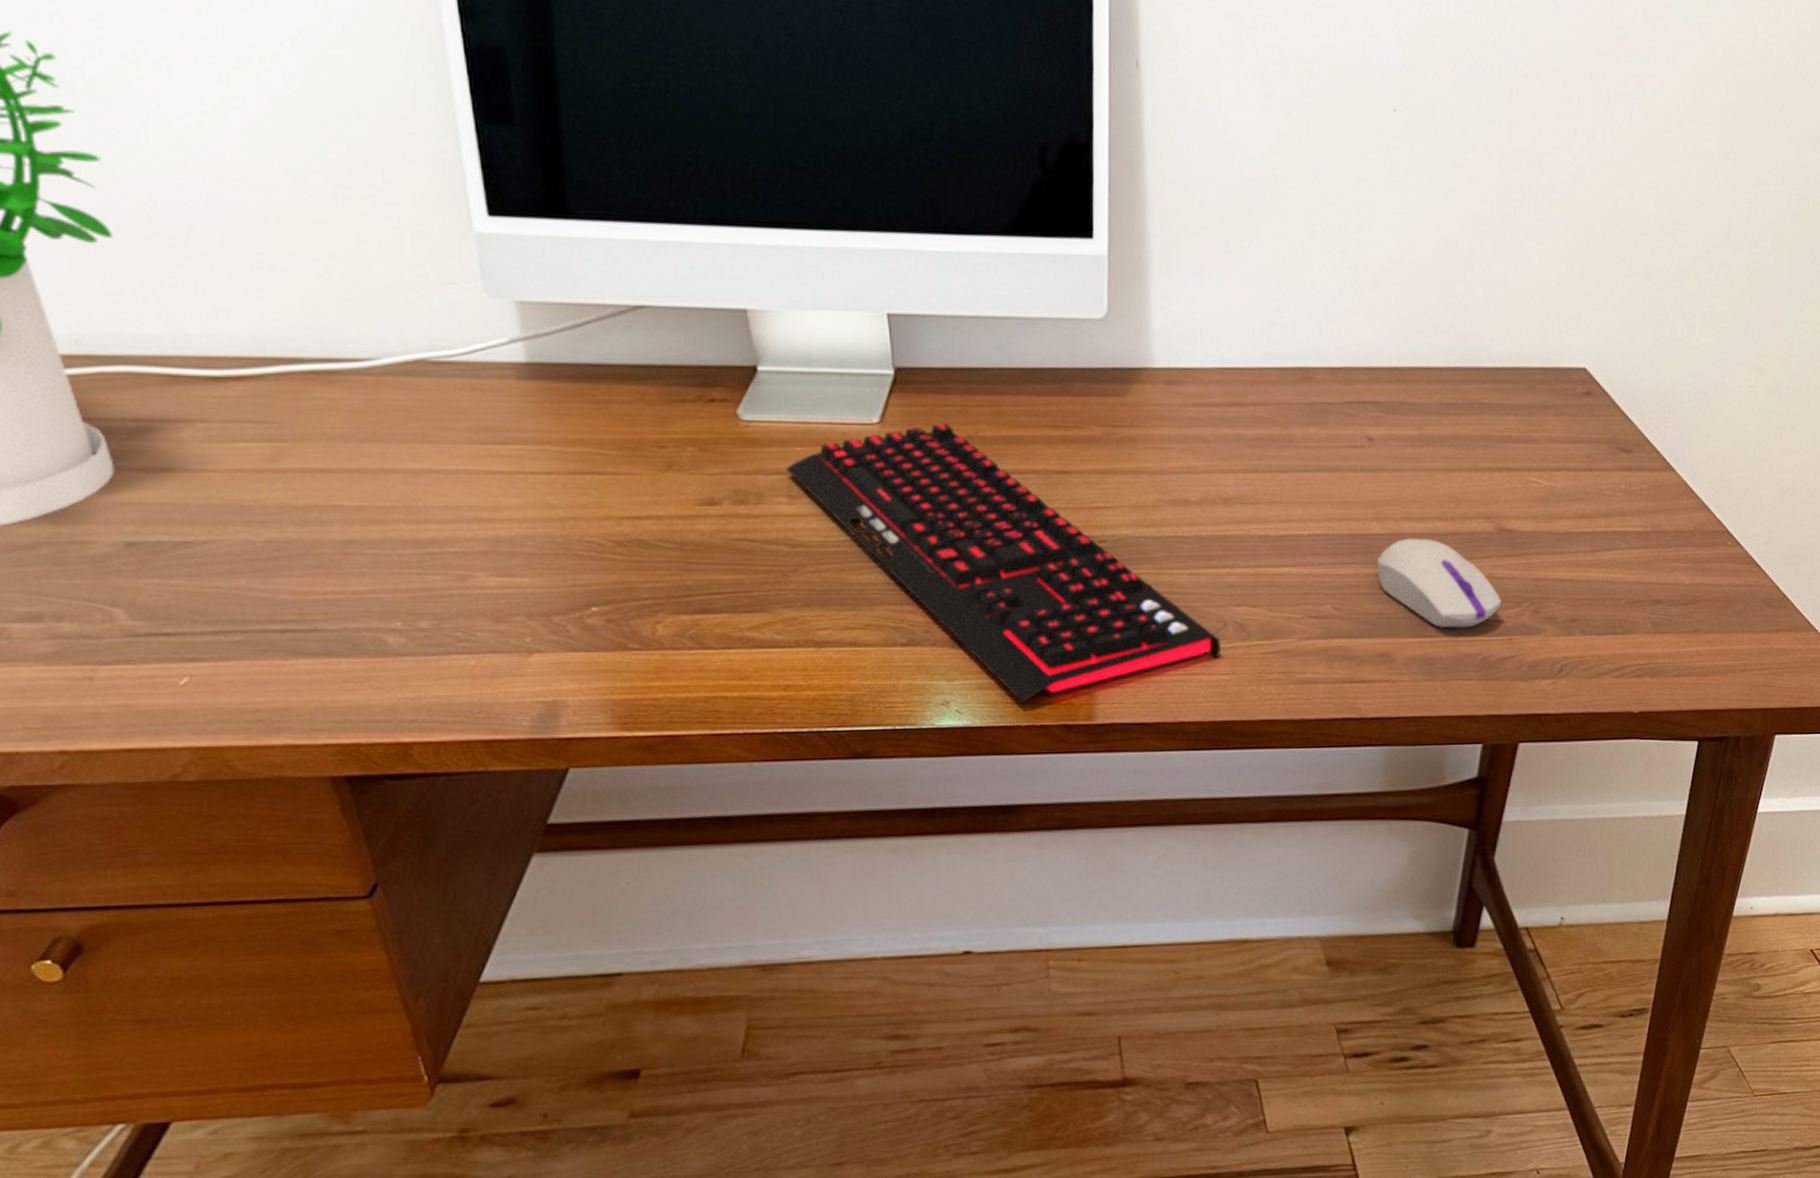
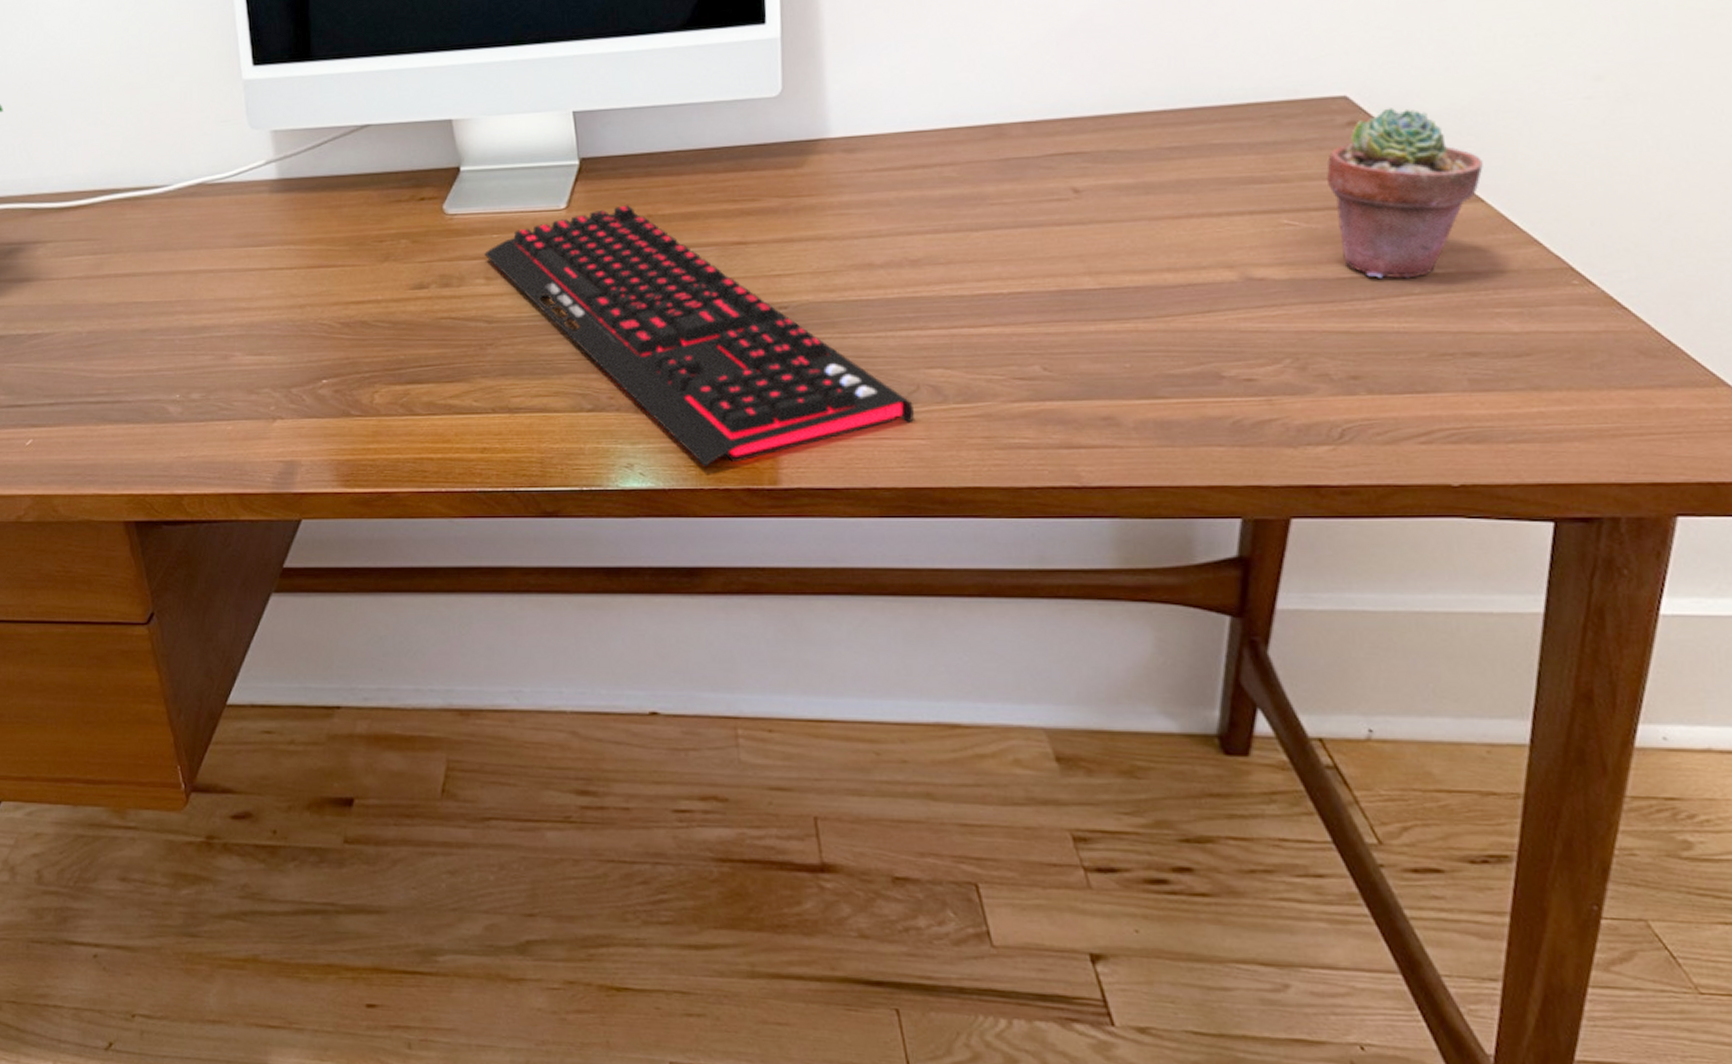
computer mouse: present [1376,538,1502,628] -> none [1091,291,1255,389]
potted succulent: none [1565,382,1677,535] -> present [1326,108,1483,279]

